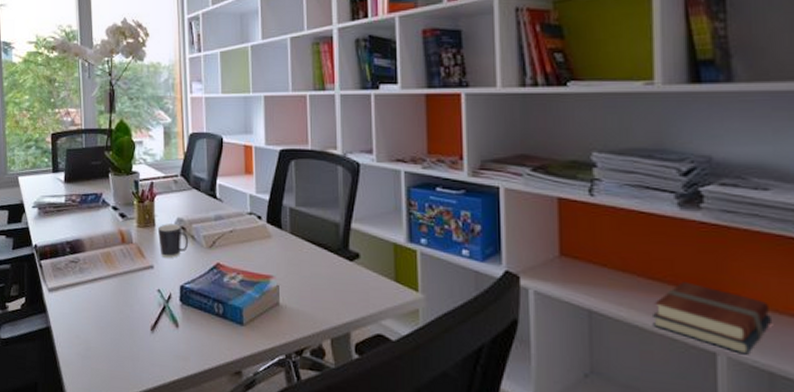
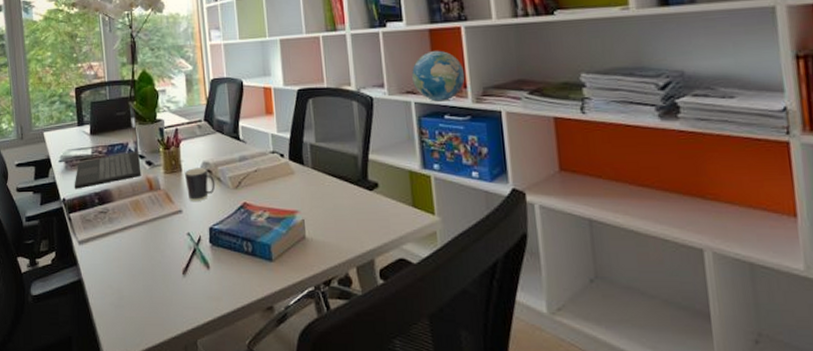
laptop: none [46,152,114,236] -> present [74,102,141,189]
globe: none [404,117,462,172] -> present [412,50,466,102]
books: present [651,281,771,355] -> none [644,186,747,249]

